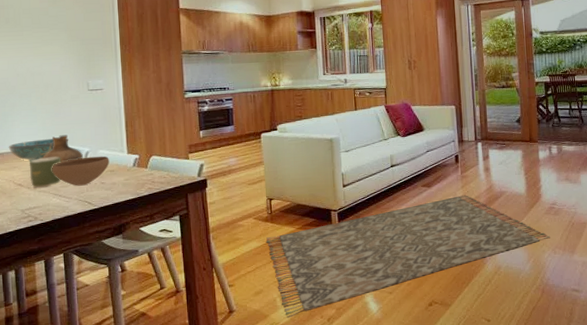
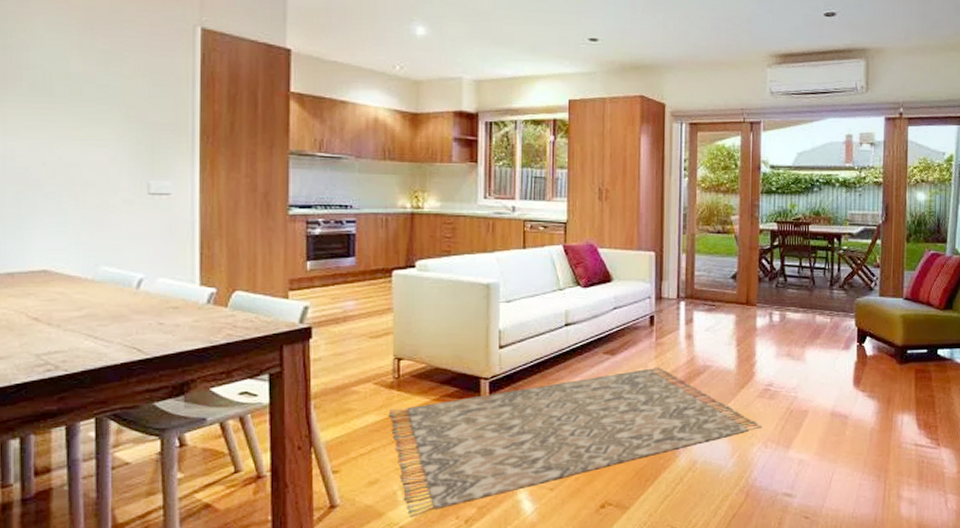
decorative bowl: present [8,139,69,162] -> none [21,257,115,287]
mug: present [29,156,61,188] -> none [51,283,101,325]
vase: present [41,135,83,163] -> none [71,253,134,292]
bowl: present [52,156,110,186] -> none [86,286,173,326]

